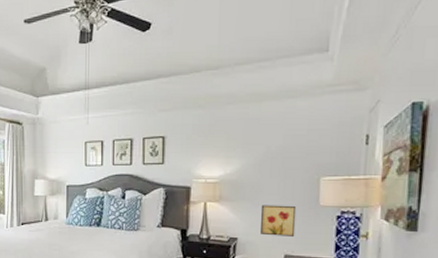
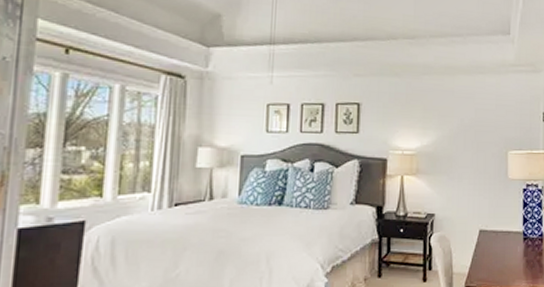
wall art: present [260,205,297,237] -> none [456,178,489,211]

